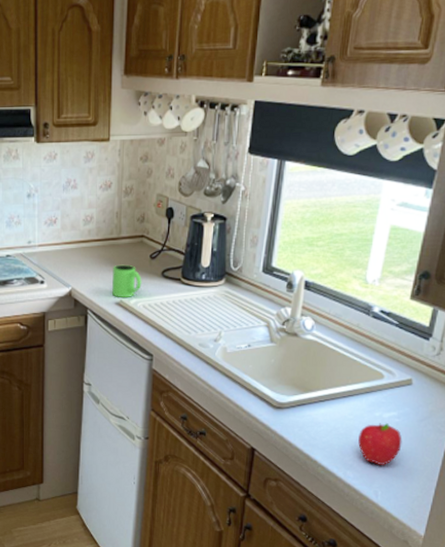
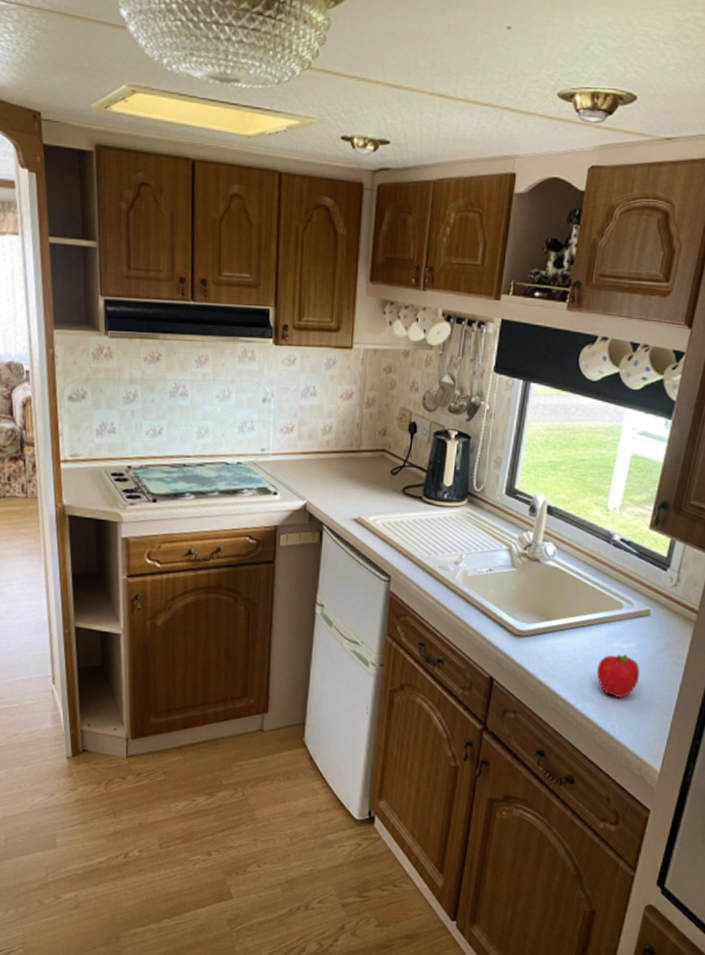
mug: present [111,264,142,297] -> none [349,479,382,514]

